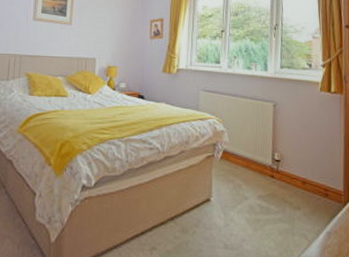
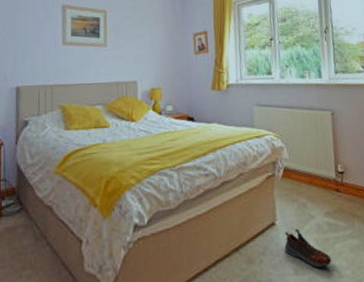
shoe: none [217,206,261,246] -> present [284,228,332,269]

